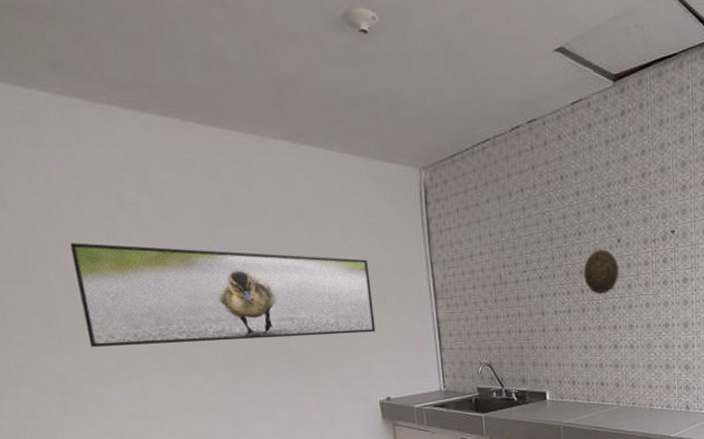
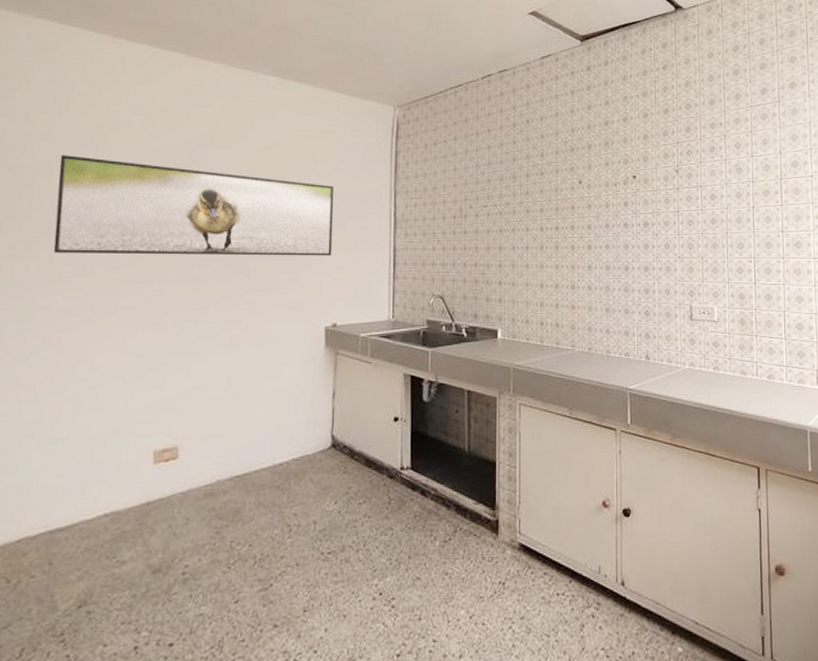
decorative plate: present [584,249,619,294] -> none [544,190,579,233]

